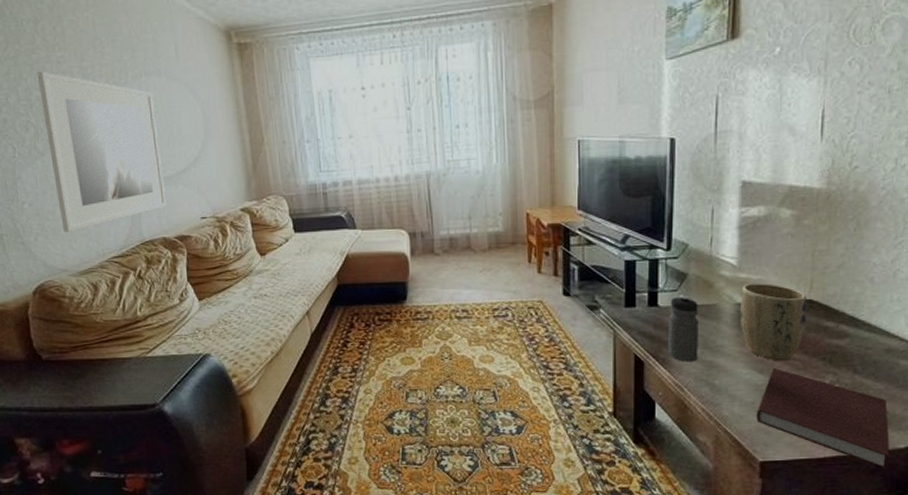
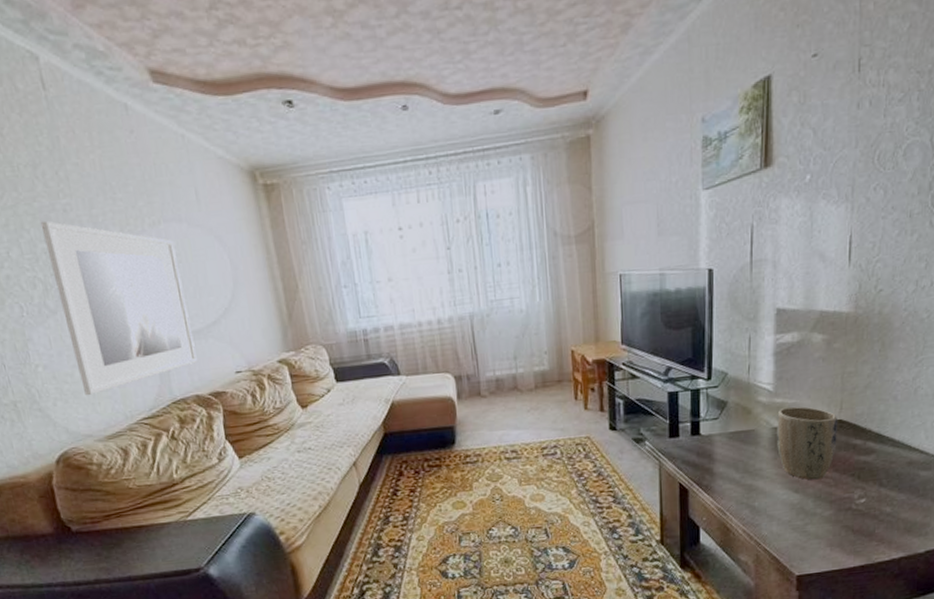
water bottle: present [668,295,698,362] -> none [710,422,739,487]
notebook: present [756,368,890,470] -> none [793,487,911,574]

